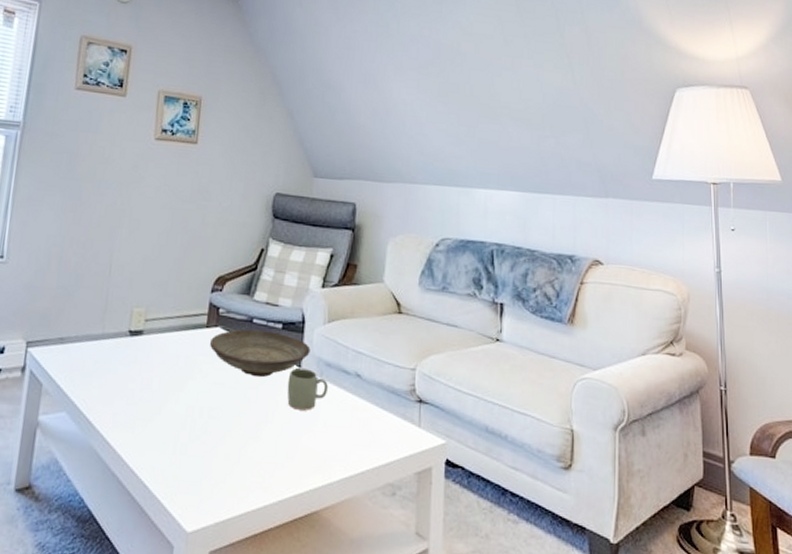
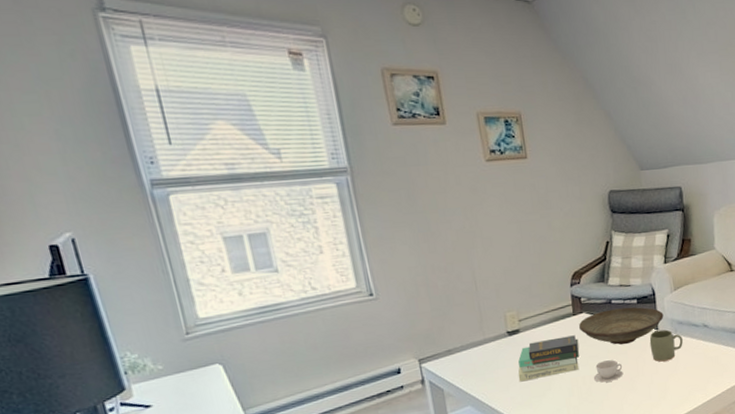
books: none [127,349,206,397] -> present [518,335,580,382]
teacup: none [212,392,250,421] -> present [593,360,624,383]

